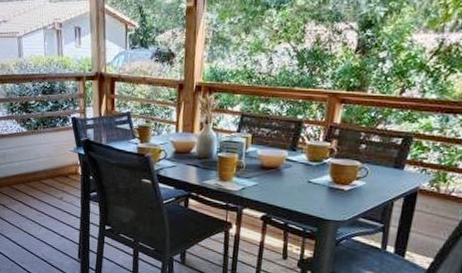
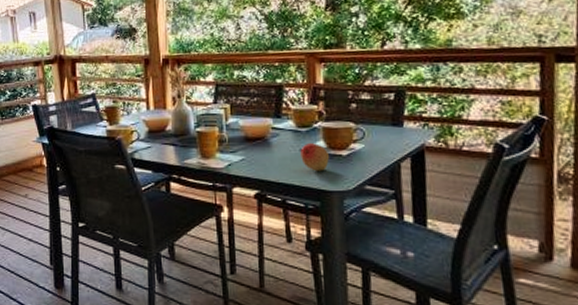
fruit: none [307,176,333,202] -> present [300,143,329,172]

